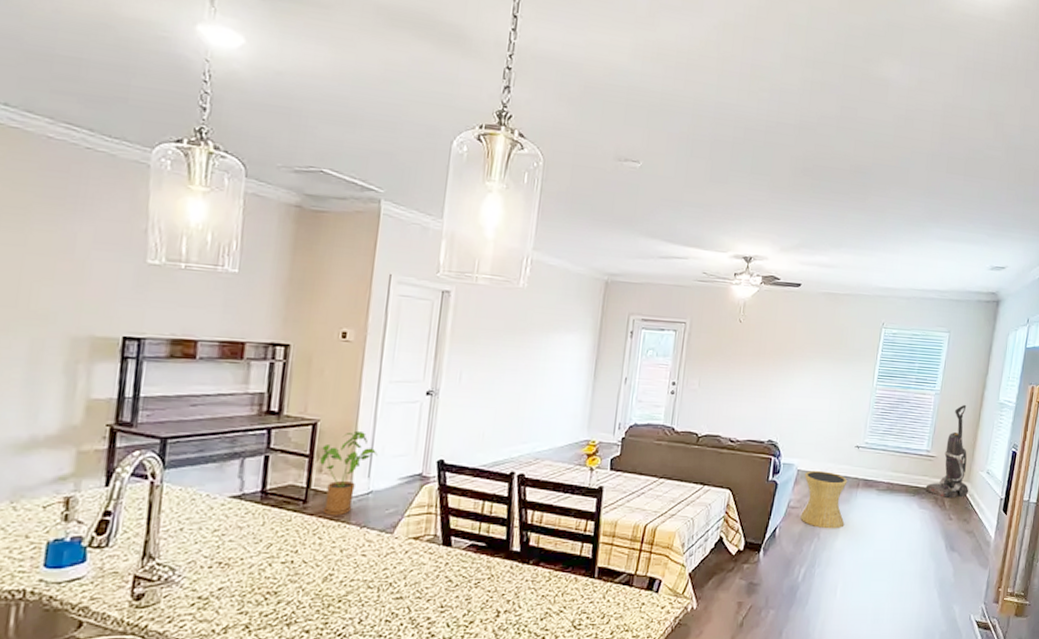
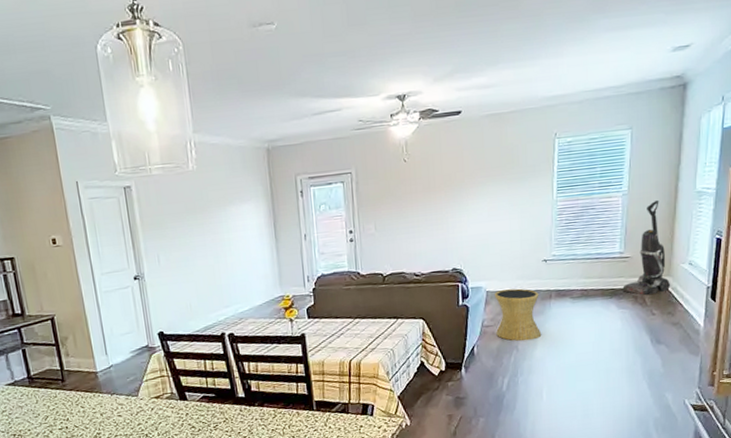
house plant: present [320,432,378,516] -> none [63,319,108,389]

